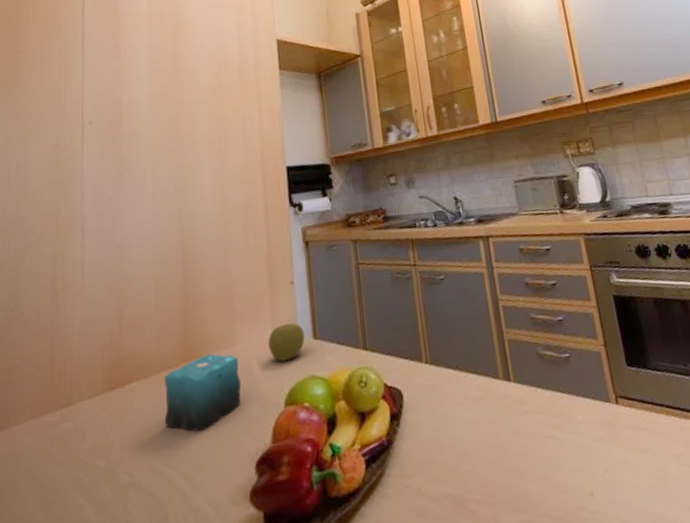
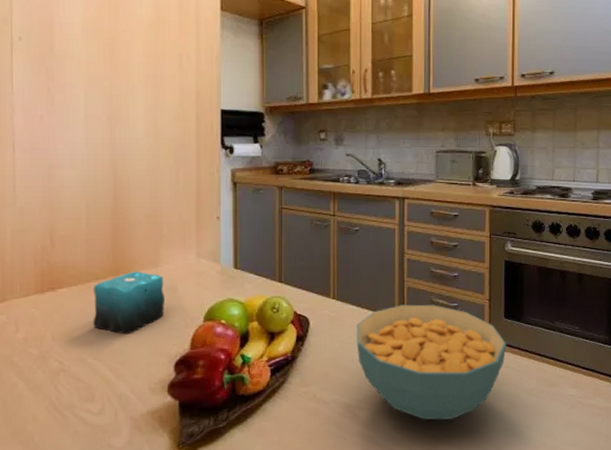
apple: present [268,323,305,362] -> none [193,252,226,285]
cereal bowl: none [457,358,639,511] -> present [356,304,507,420]

